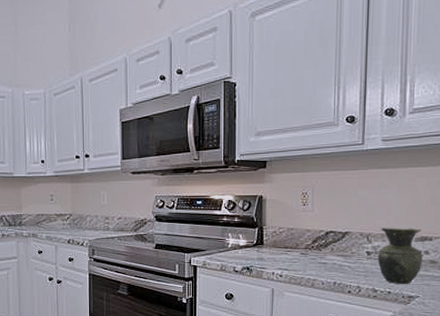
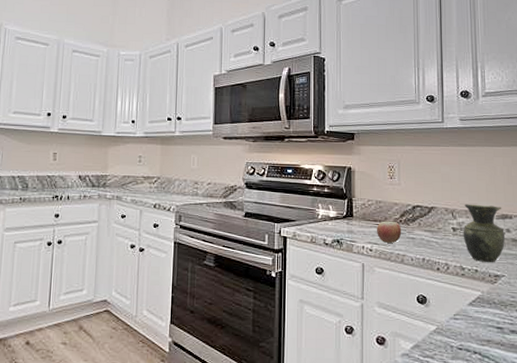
apple: none [288,247,313,268] -> present [377,221,402,243]

